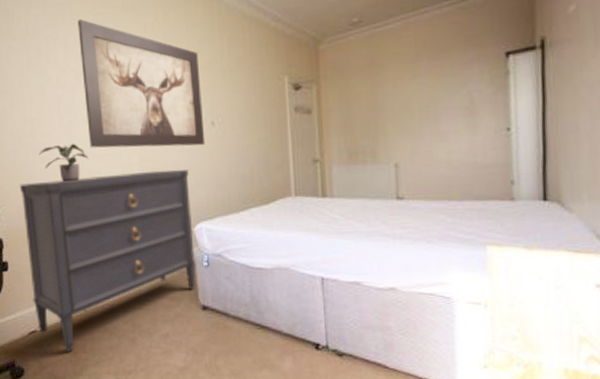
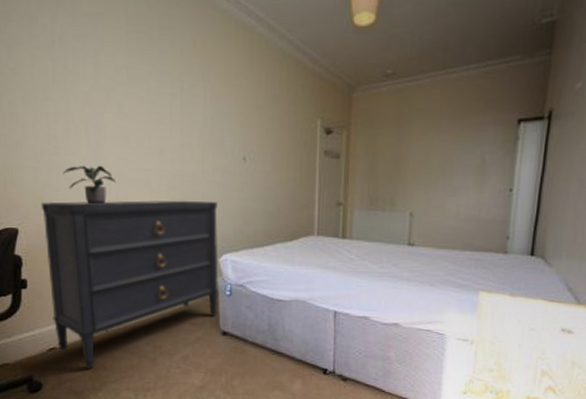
wall art: present [77,18,206,148] -> none [109,34,236,180]

